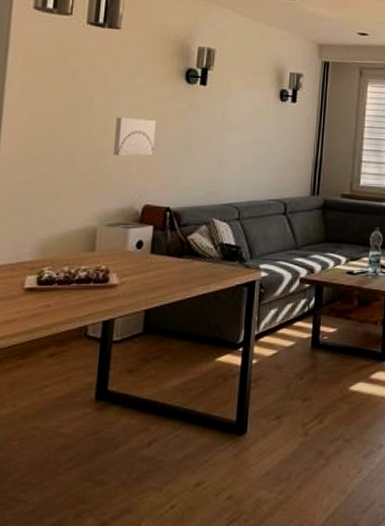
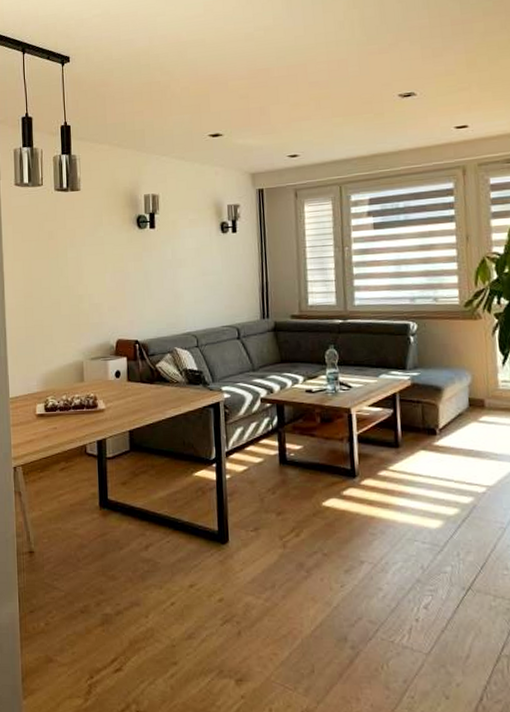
wall art: present [112,118,157,156] -> none [86,264,120,300]

